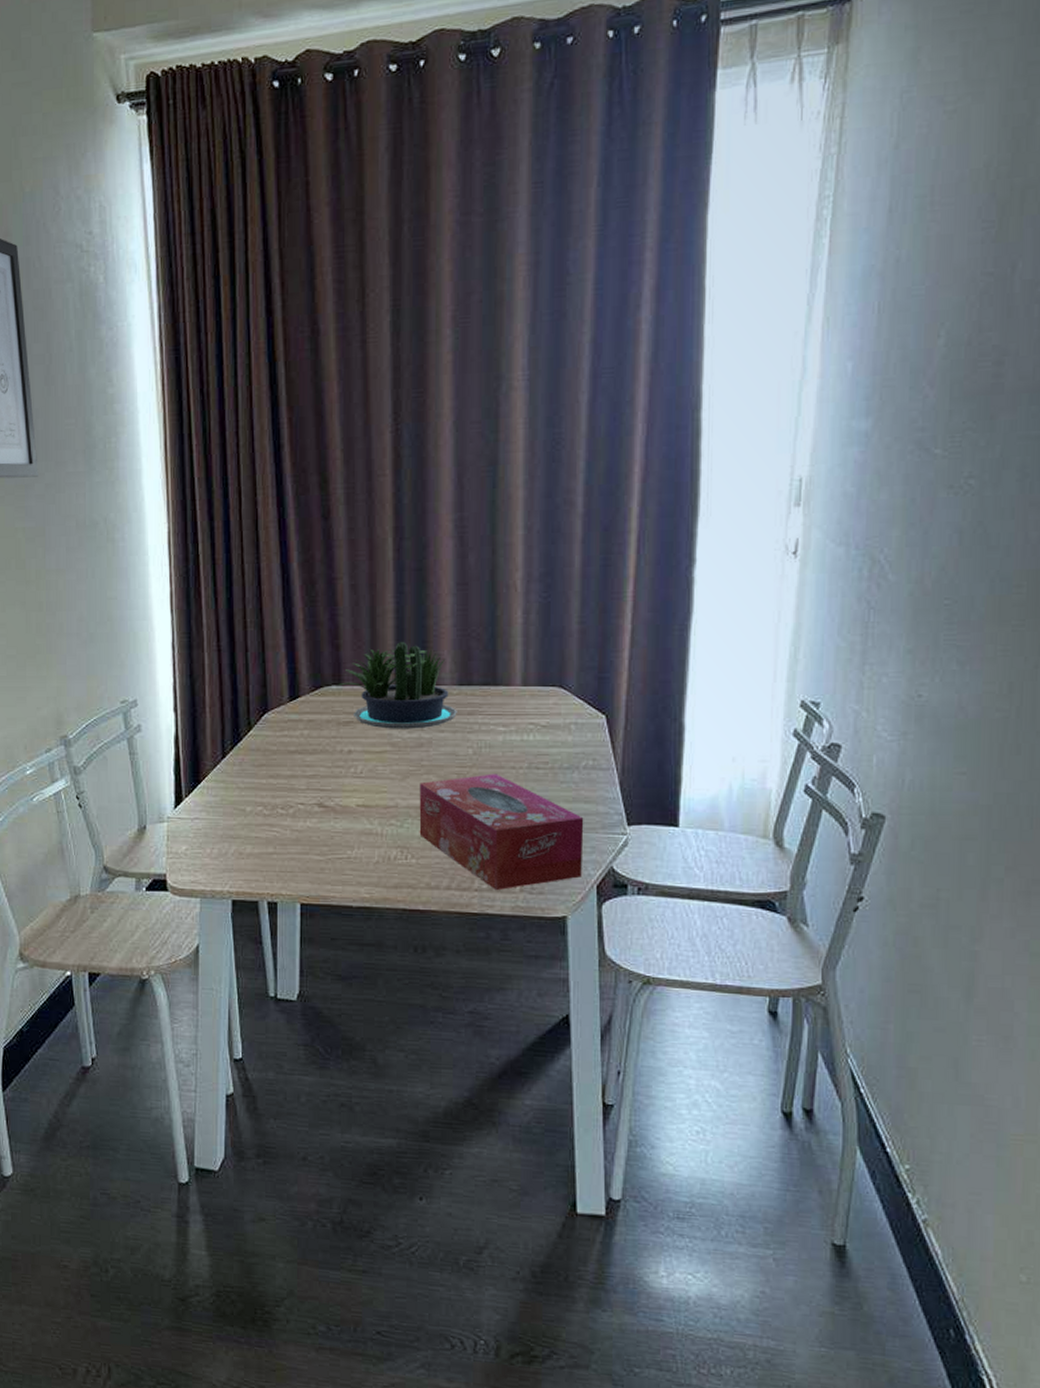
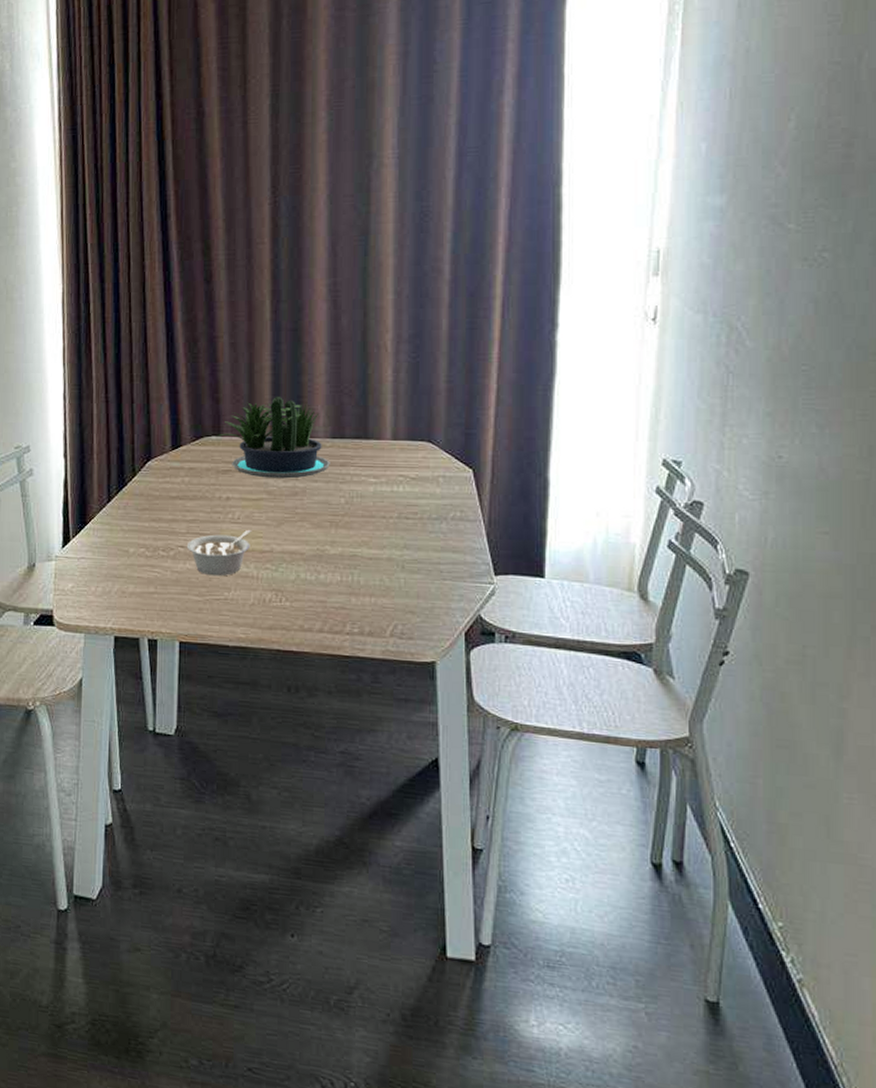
legume: none [306,783,376,834] -> present [186,529,252,576]
tissue box: present [419,774,584,891] -> none [293,522,452,635]

